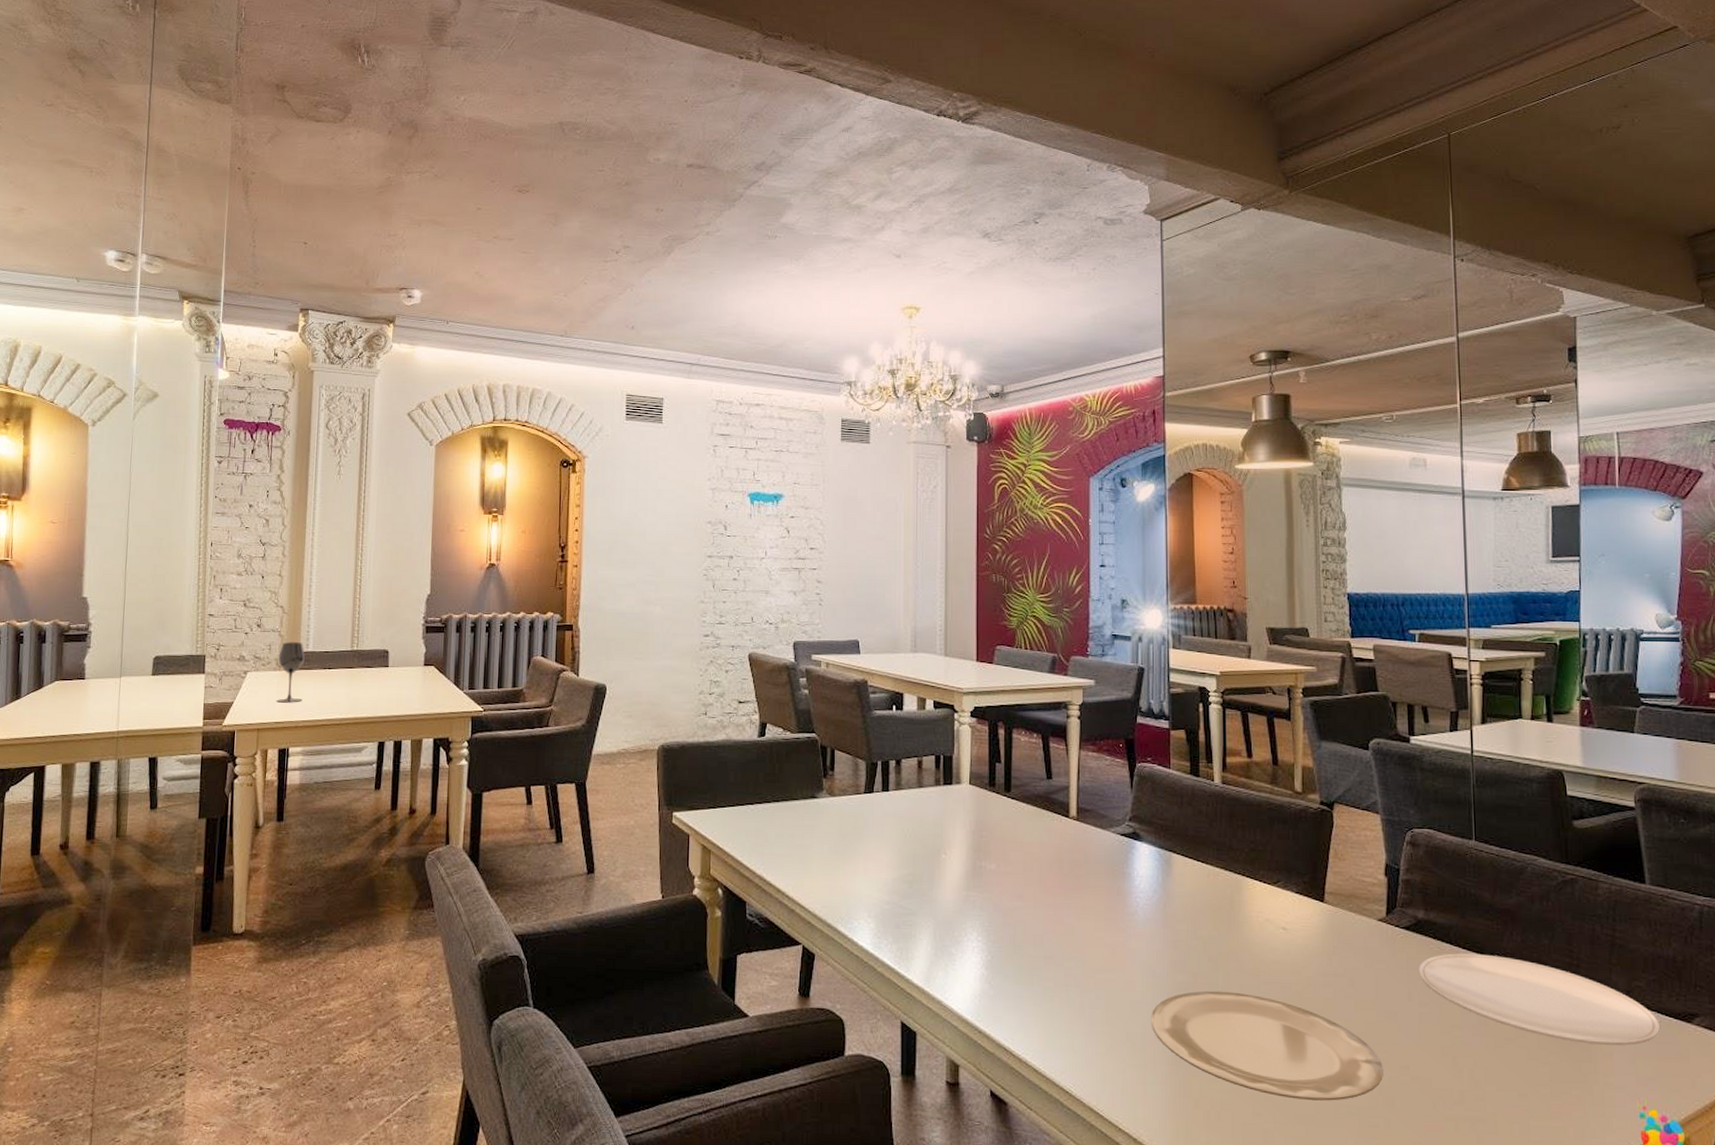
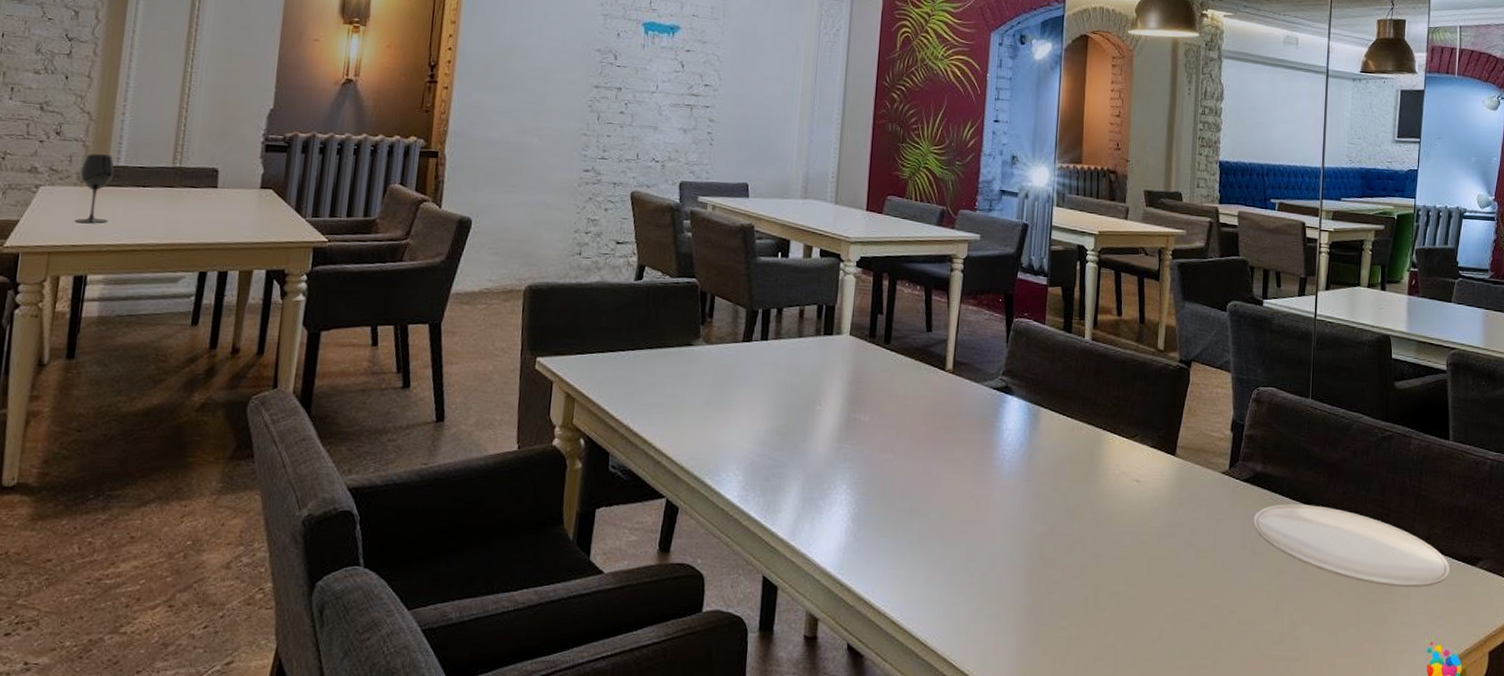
plate: present [1150,991,1383,1101] -> none [1007,541,1215,645]

